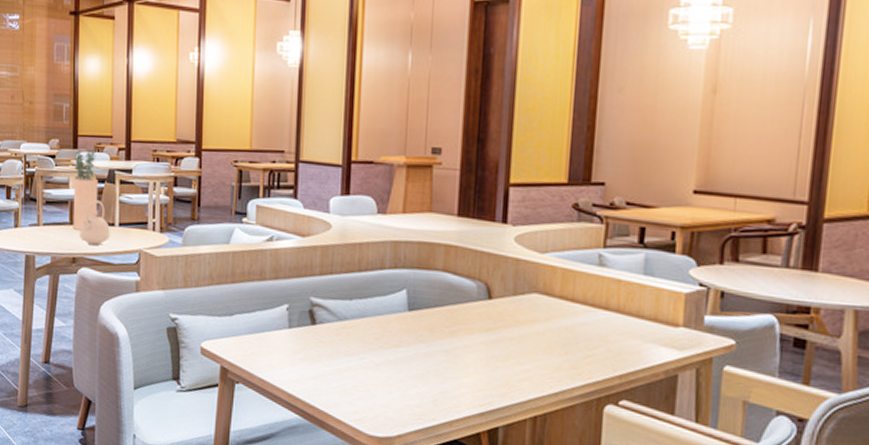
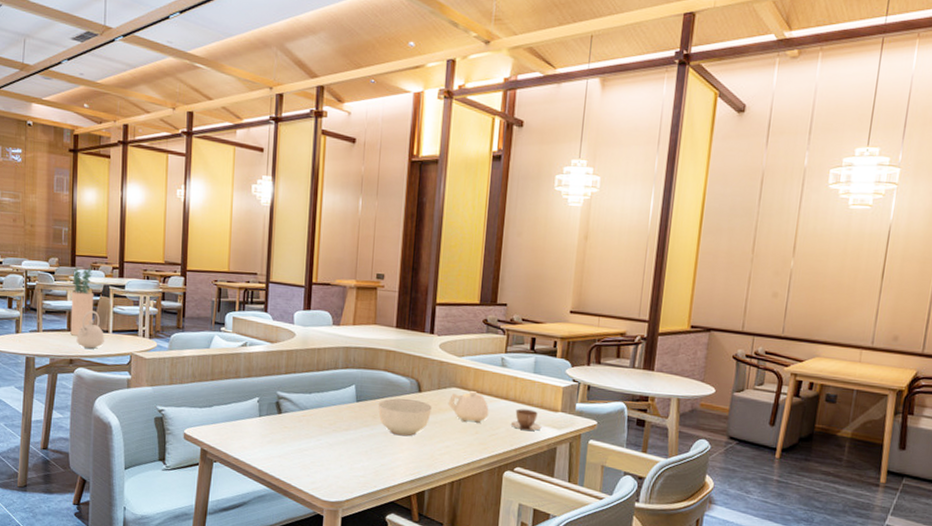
bowl: none [437,307,506,356] -> present [378,398,432,437]
teapot: none [527,296,583,340] -> present [448,390,489,423]
teacup: none [614,322,656,352] -> present [511,408,542,431]

